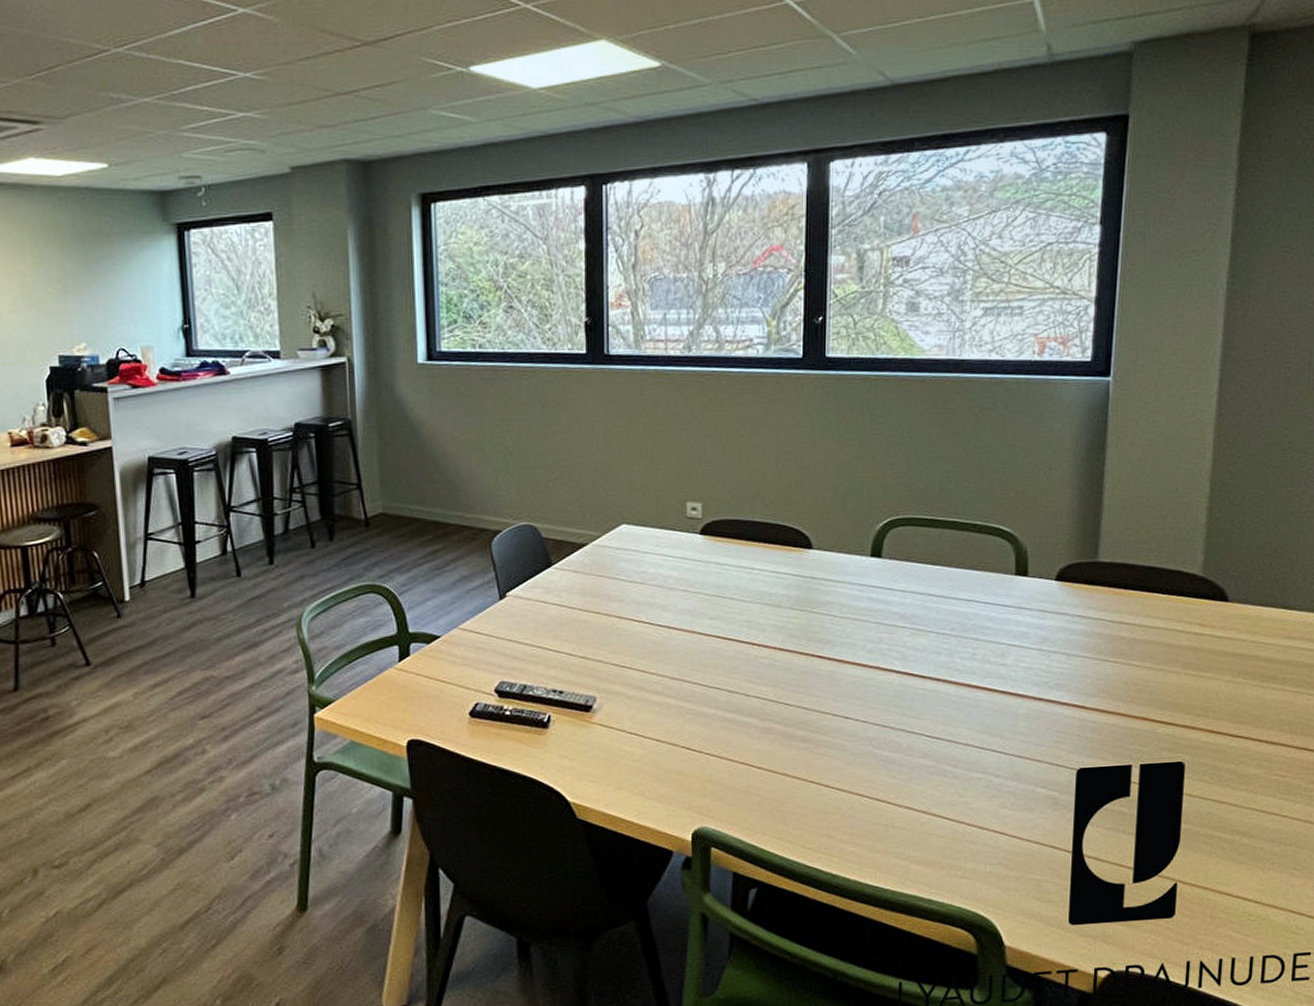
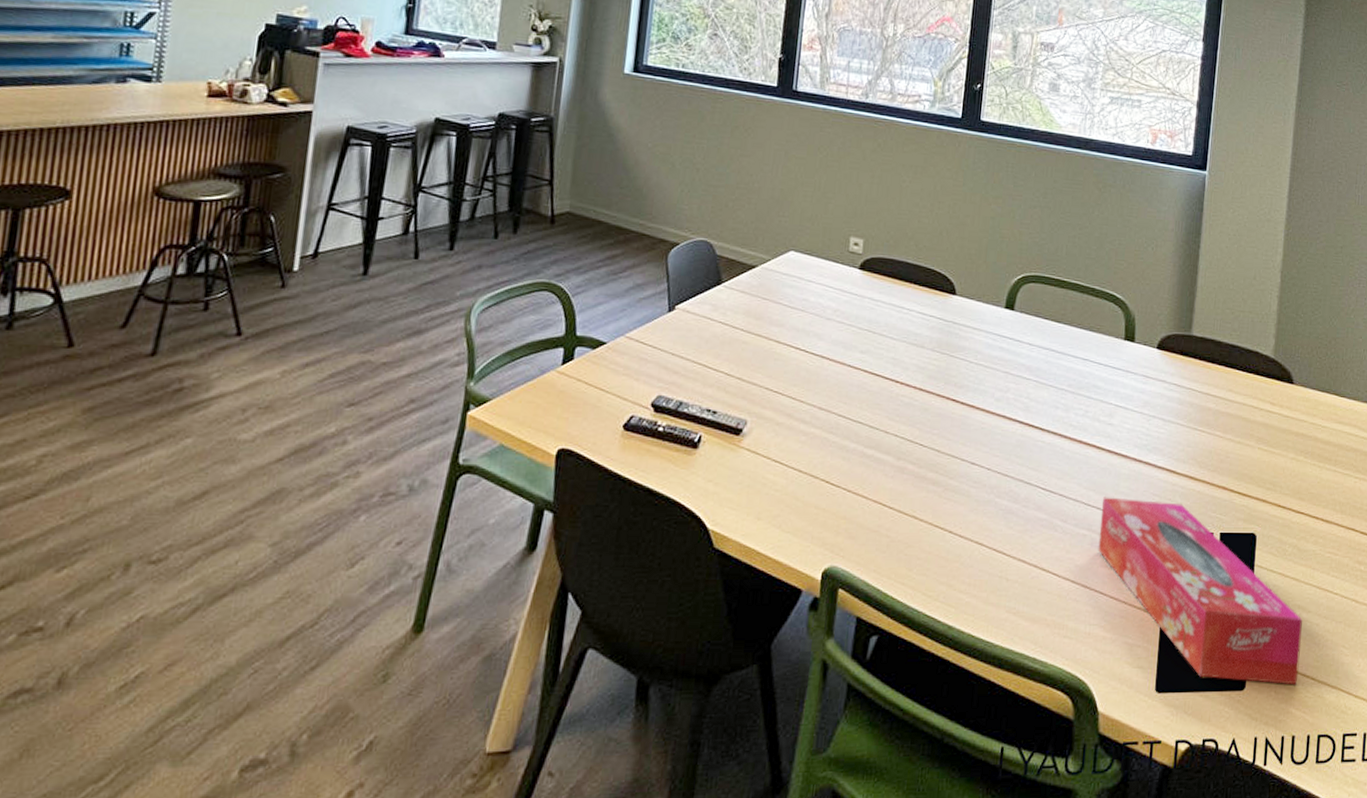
tissue box: none [995,738,1243,910] -> present [1098,497,1302,685]

